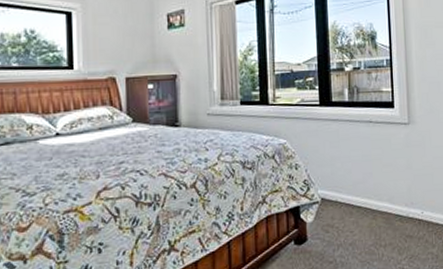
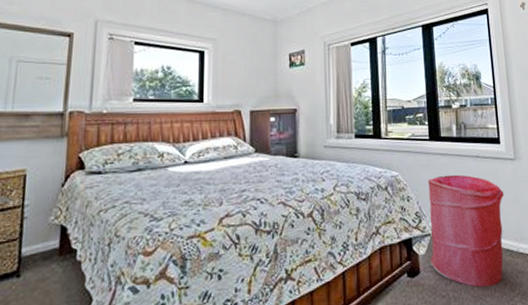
laundry hamper: none [317,140,396,252] -> present [428,174,504,287]

